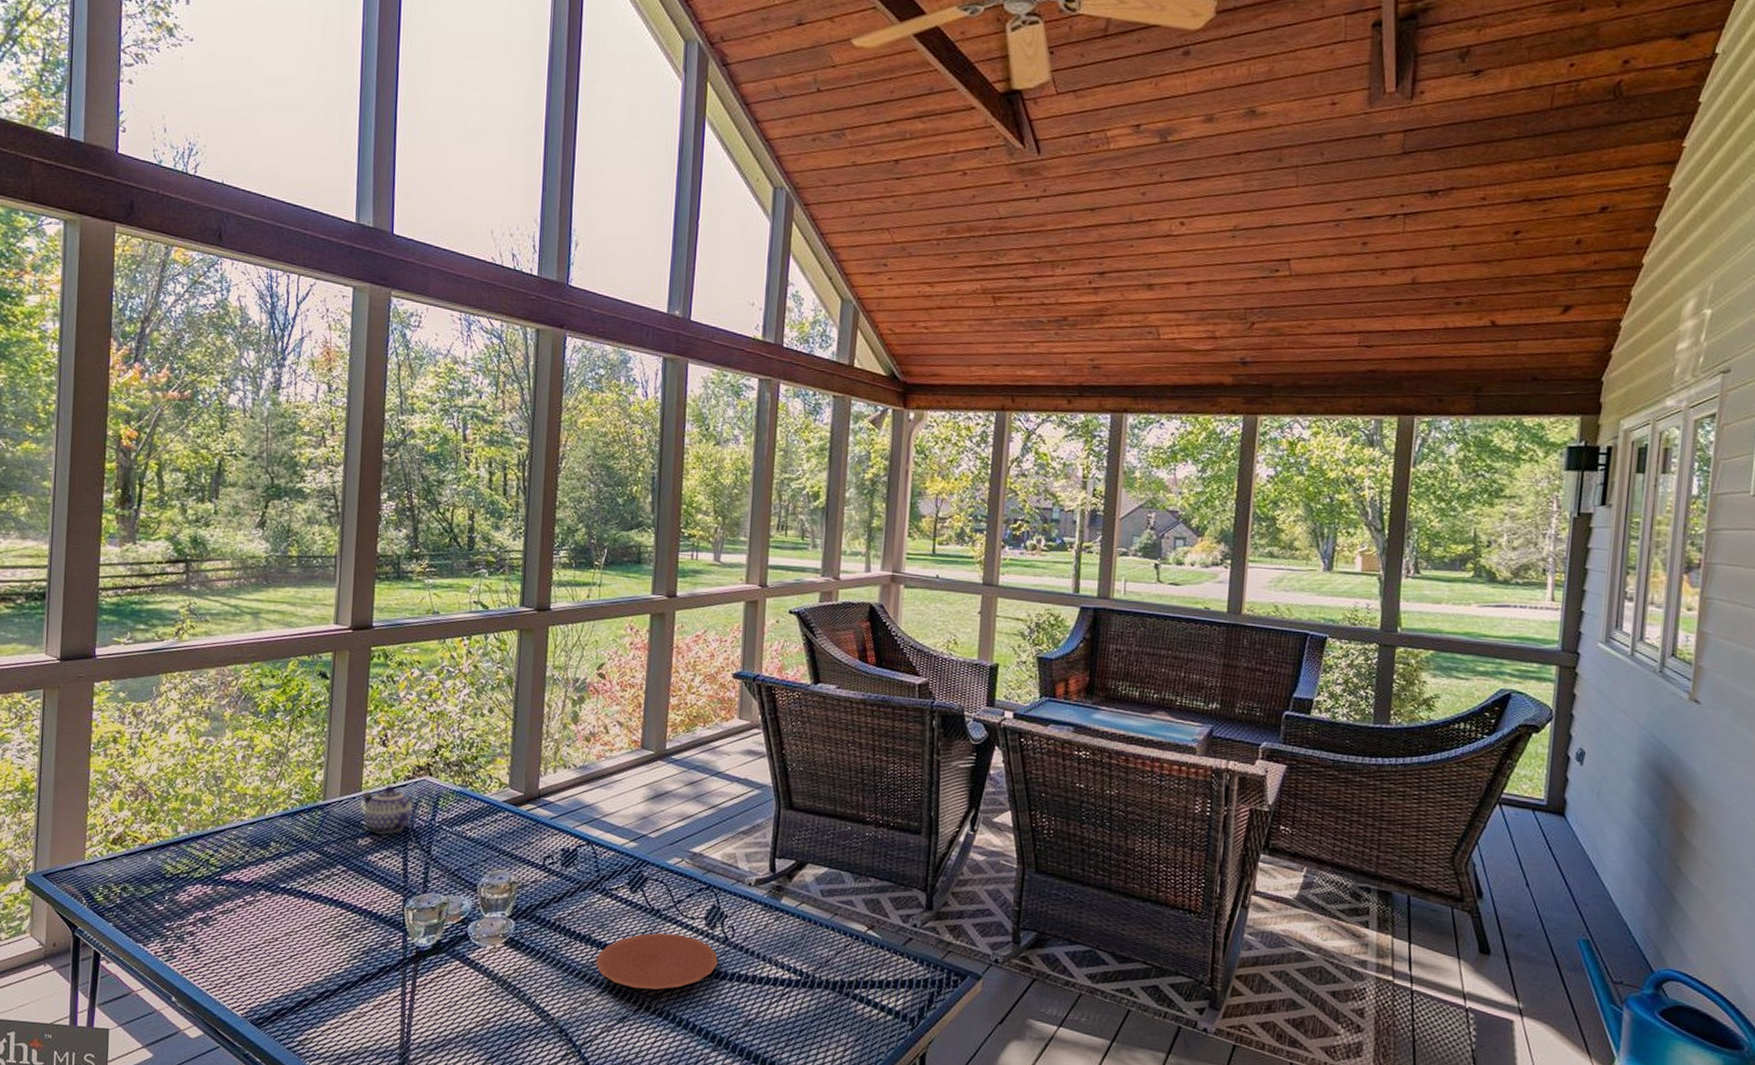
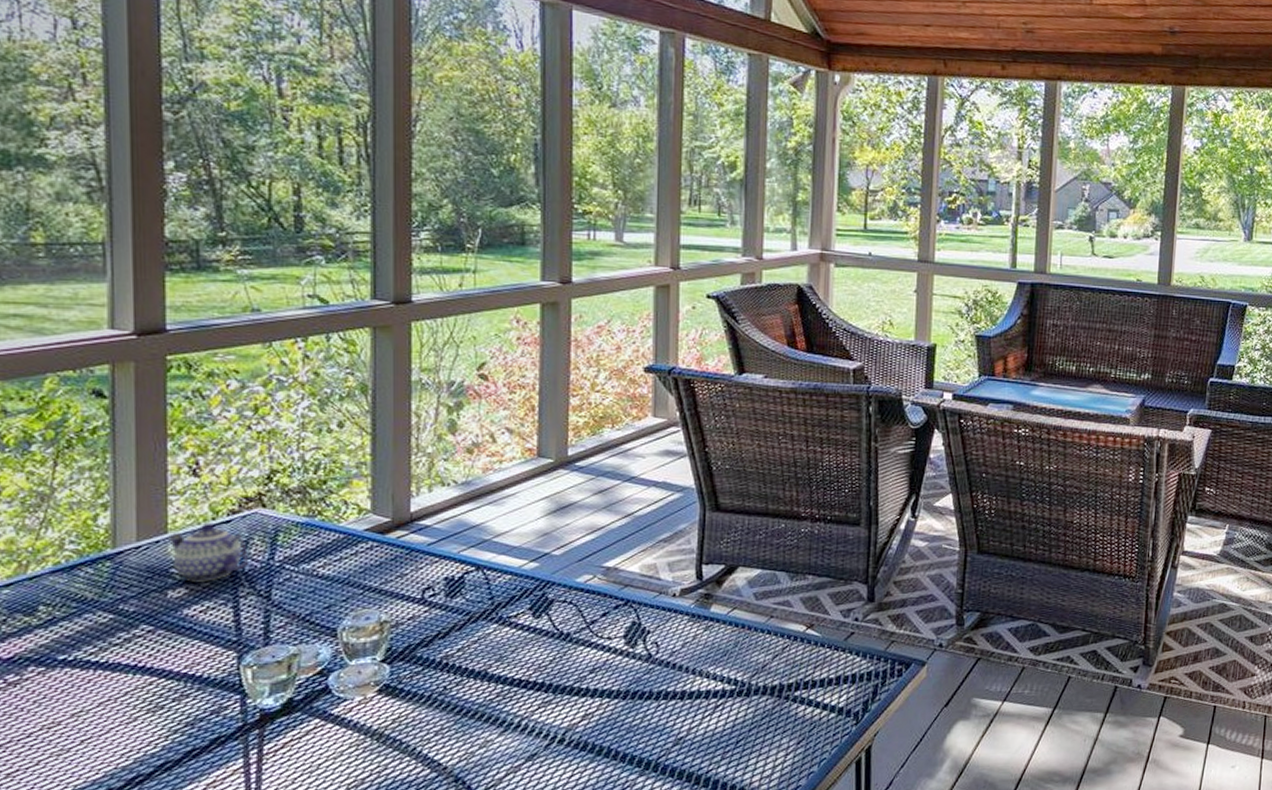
plate: present [595,933,718,990] -> none [495,657,641,721]

